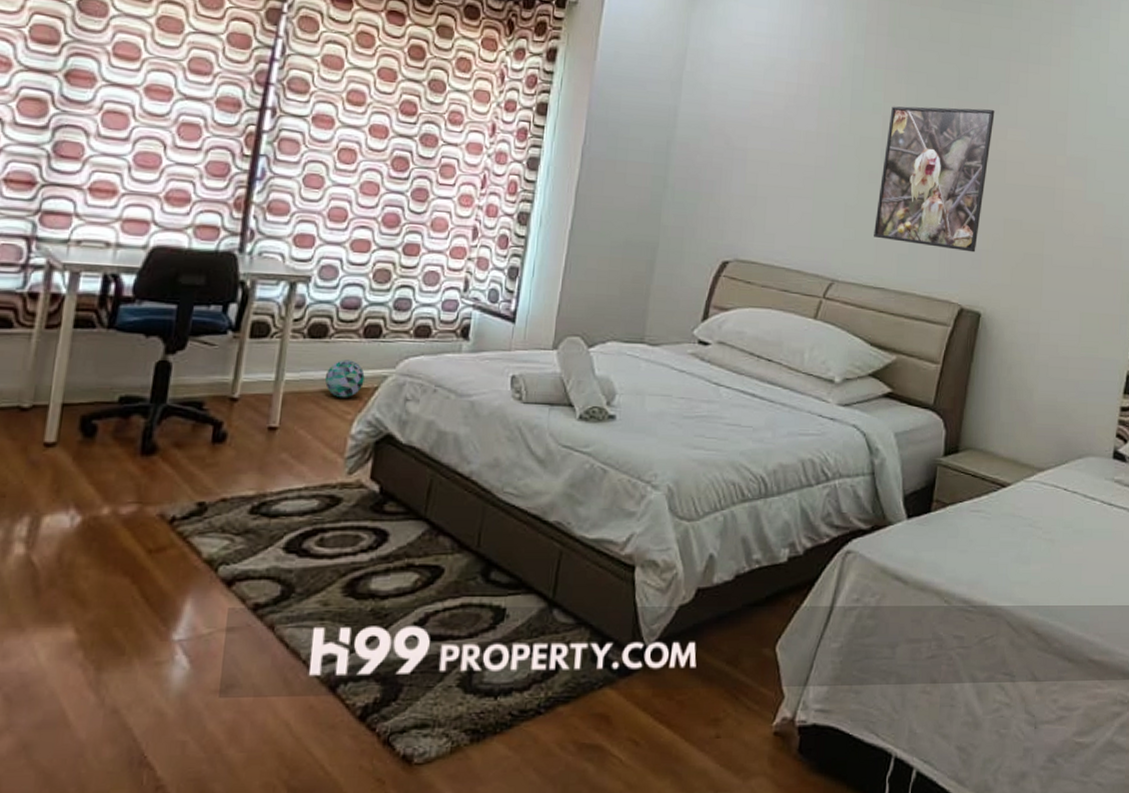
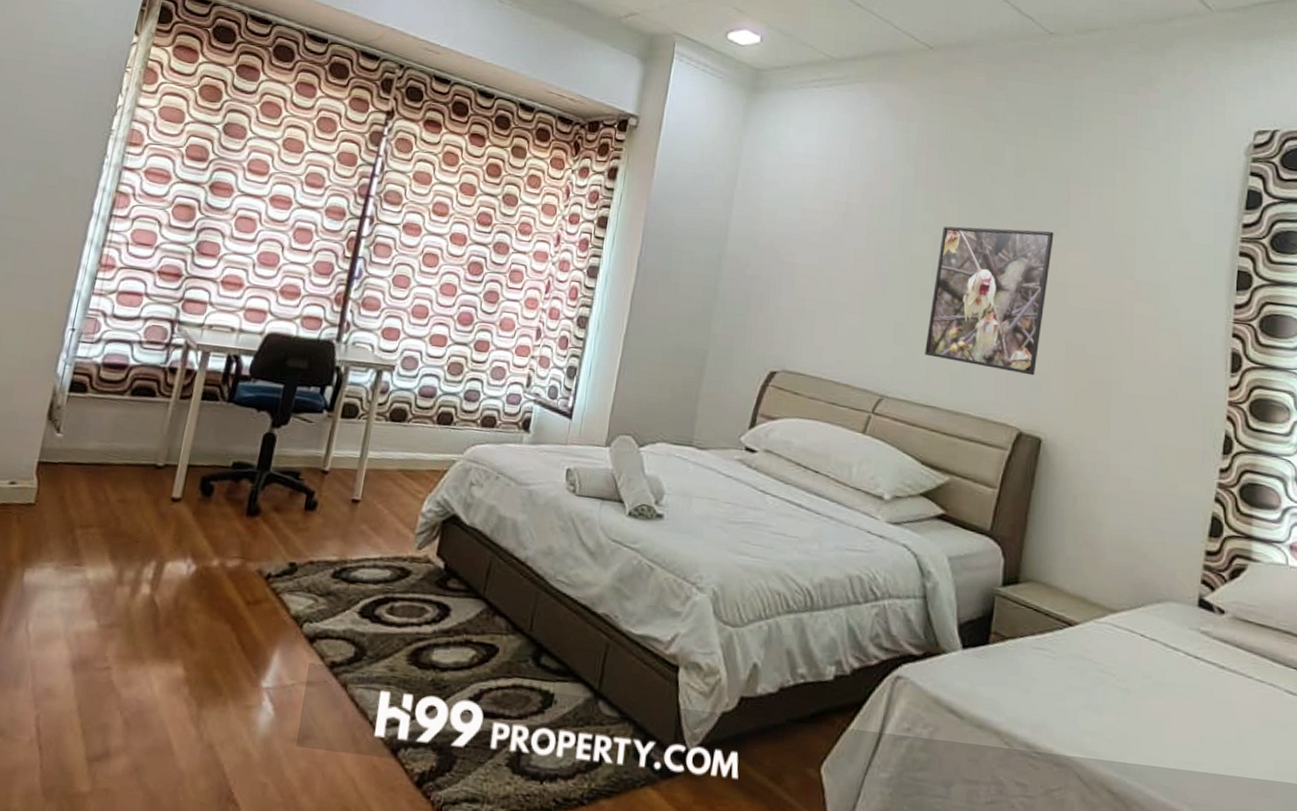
decorative ball: present [325,359,365,398] -> none [402,443,437,479]

